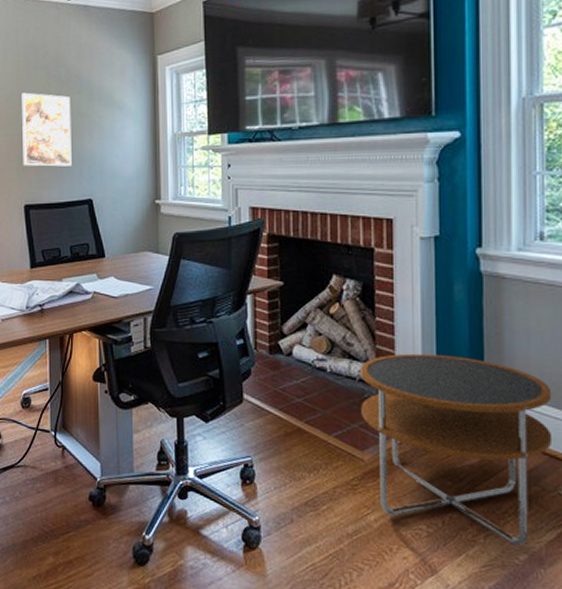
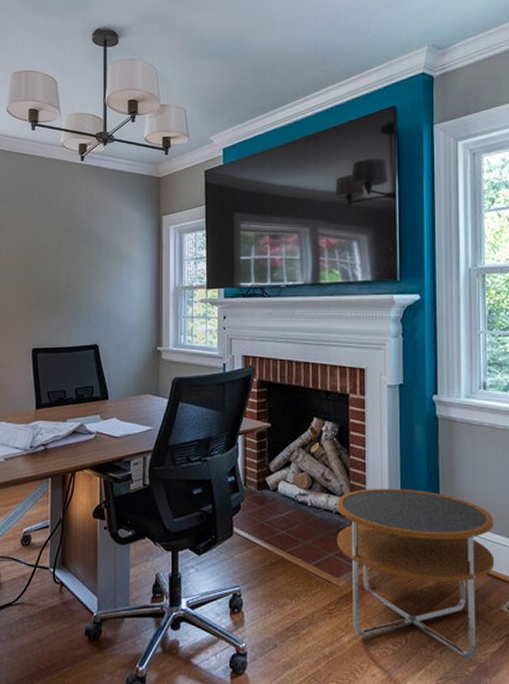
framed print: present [22,92,72,167] -> none [32,243,81,313]

